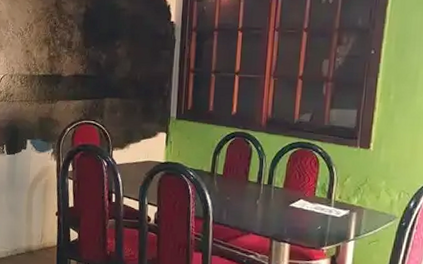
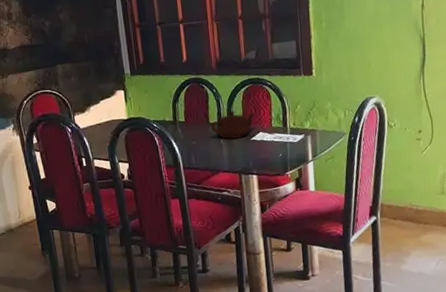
teapot: none [248,173,300,202] -> present [210,111,256,139]

